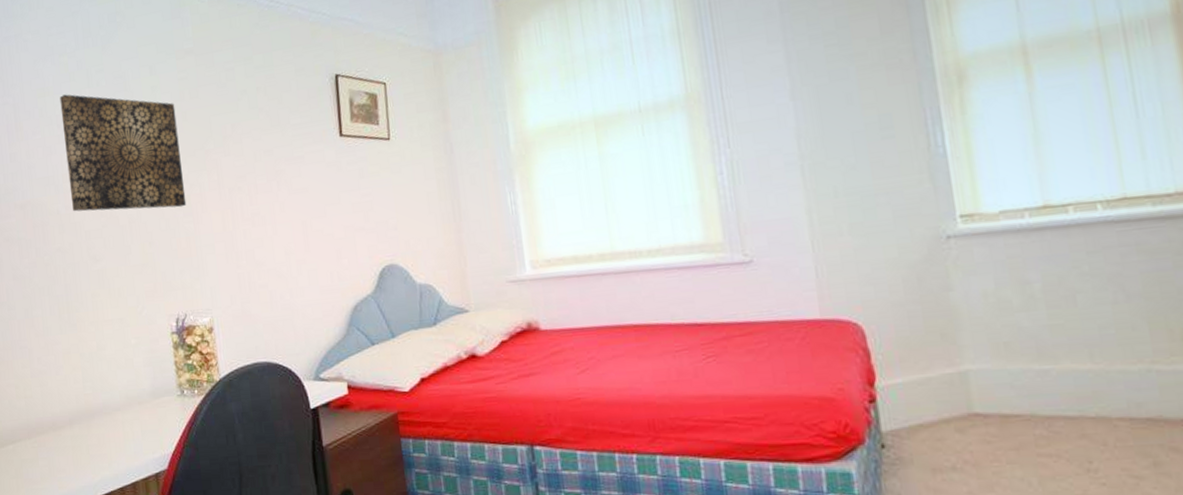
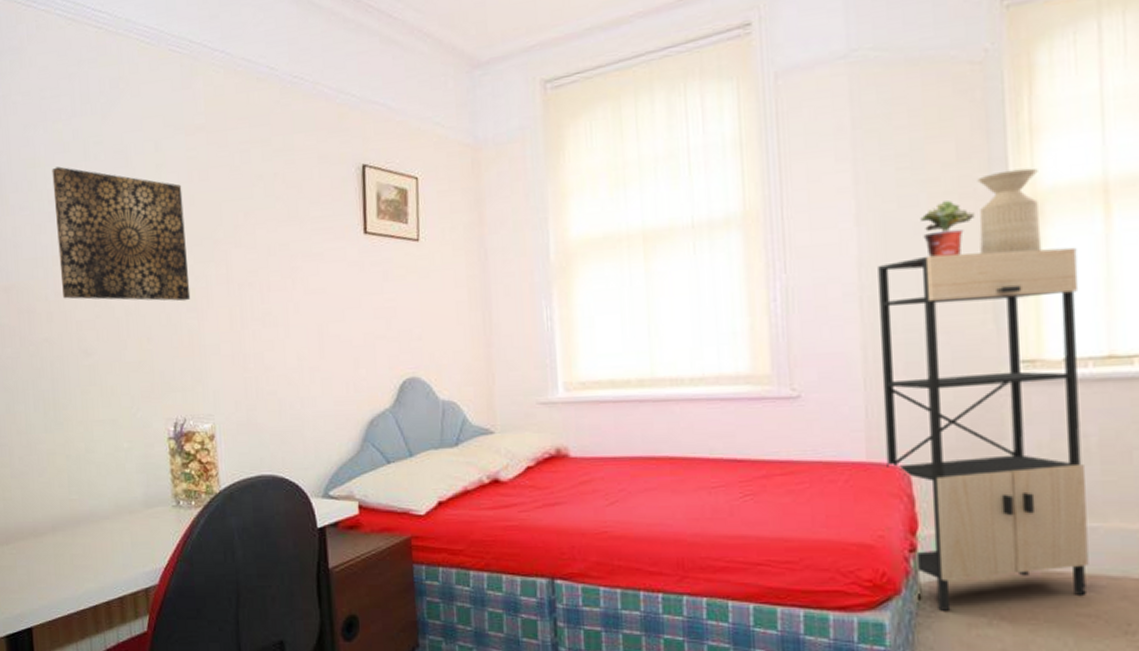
shelving unit: none [815,107,1045,458] -> present [878,247,1089,611]
potted plant: none [852,71,903,125] -> present [920,201,975,257]
side table: none [901,37,970,119] -> present [977,168,1042,255]

